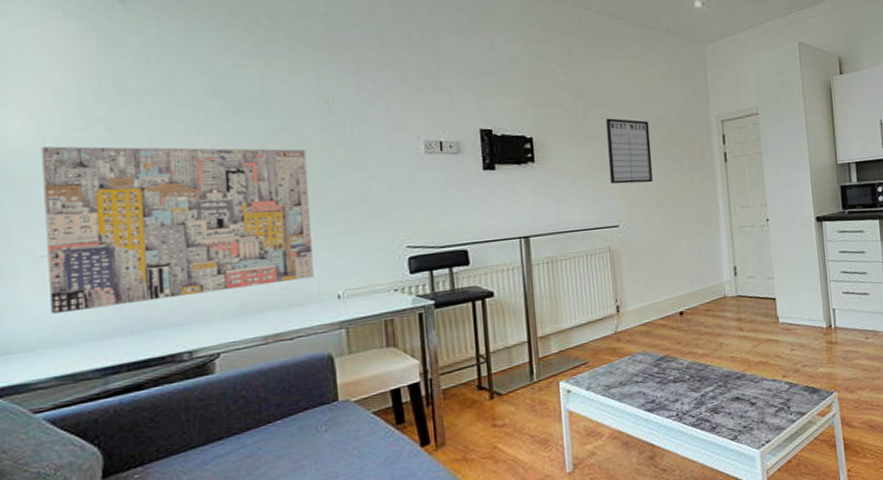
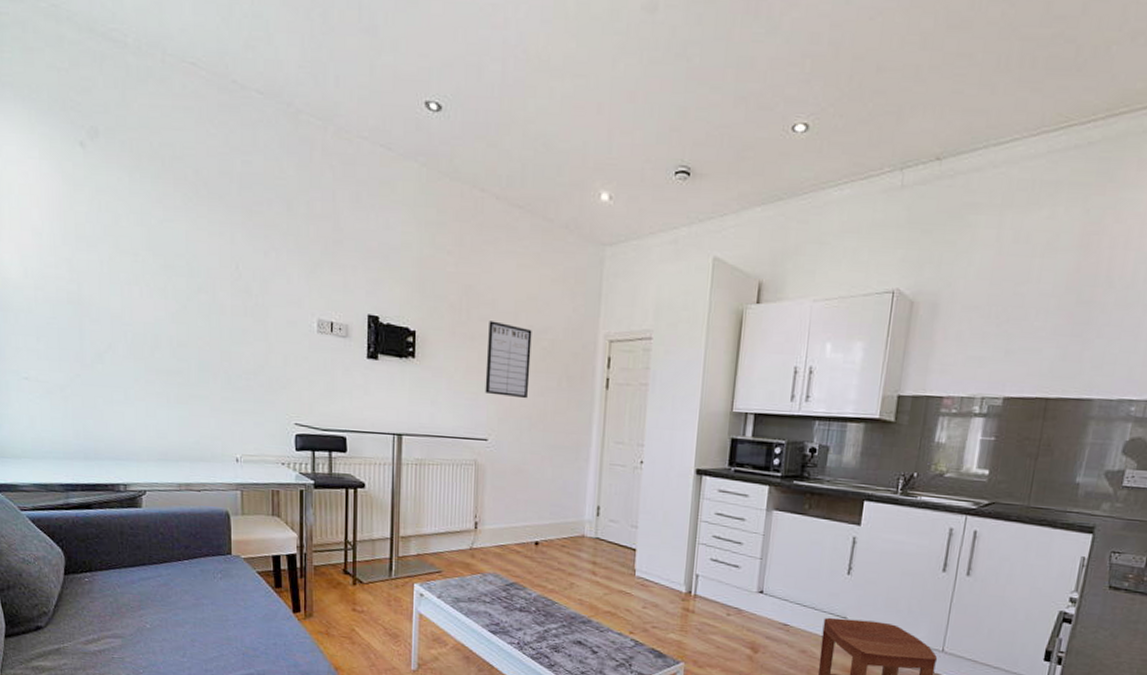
wall art: present [41,146,314,315] -> none [24,280,219,438]

